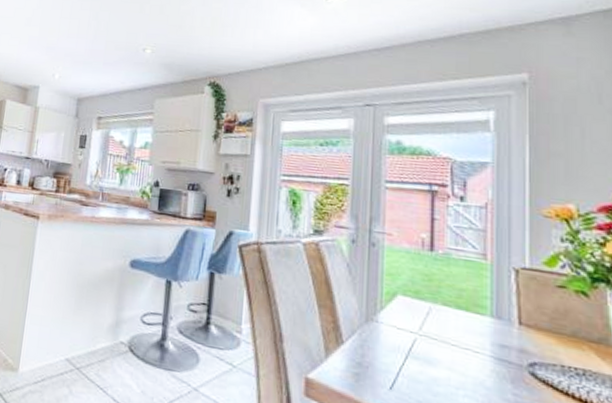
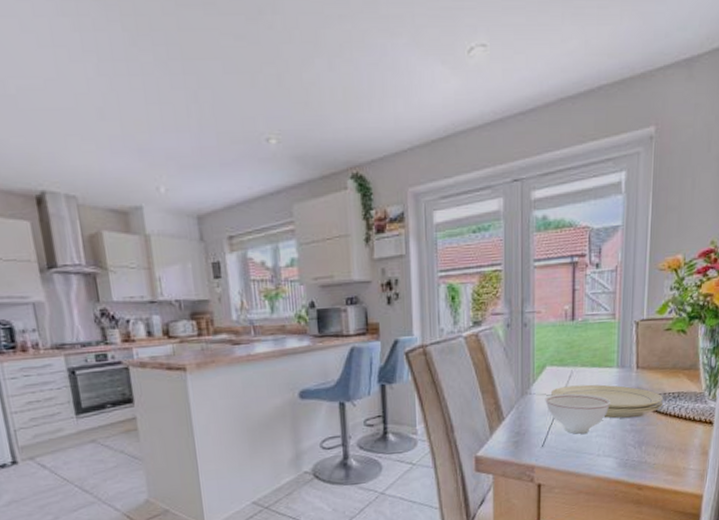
bowl: none [395,329,485,389] -> present [545,393,612,434]
plate: none [402,322,562,388] -> present [550,384,664,419]

